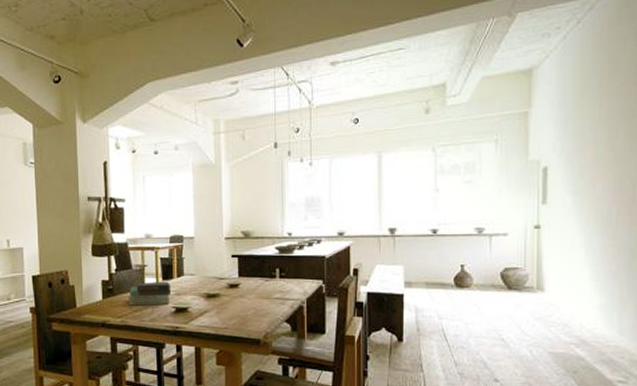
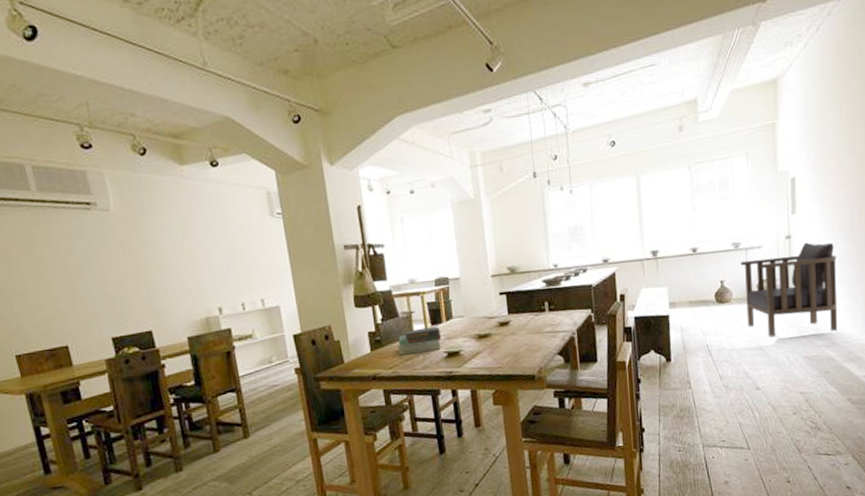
armchair: none [483,234,590,329] -> present [740,242,838,337]

